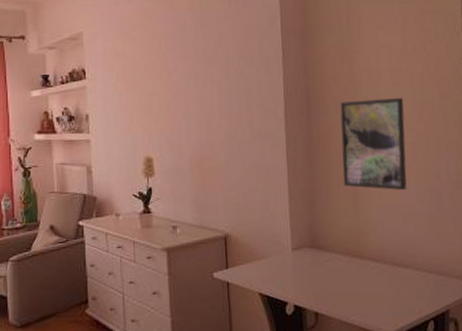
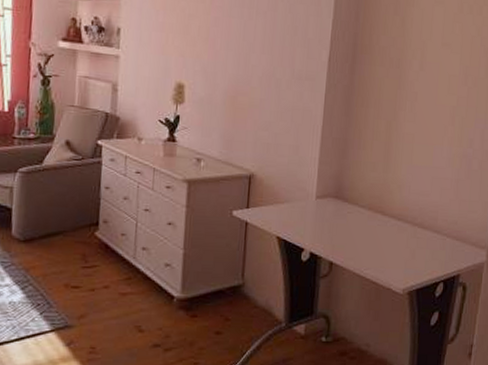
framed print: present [340,97,407,191] -> none [377,54,451,154]

